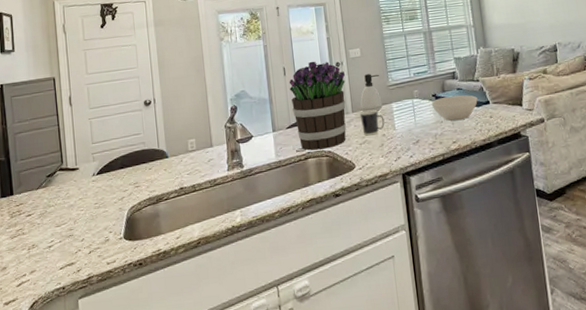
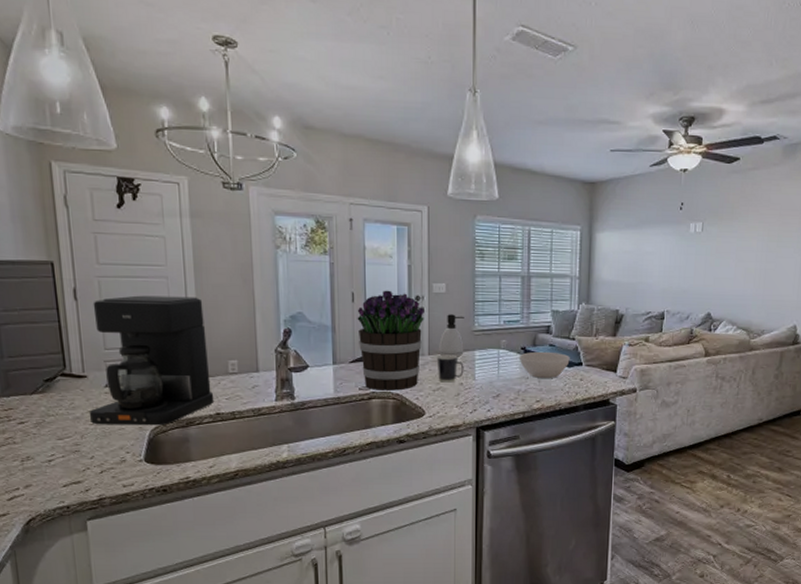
coffee maker: none [80,90,178,210] -> present [89,295,214,426]

